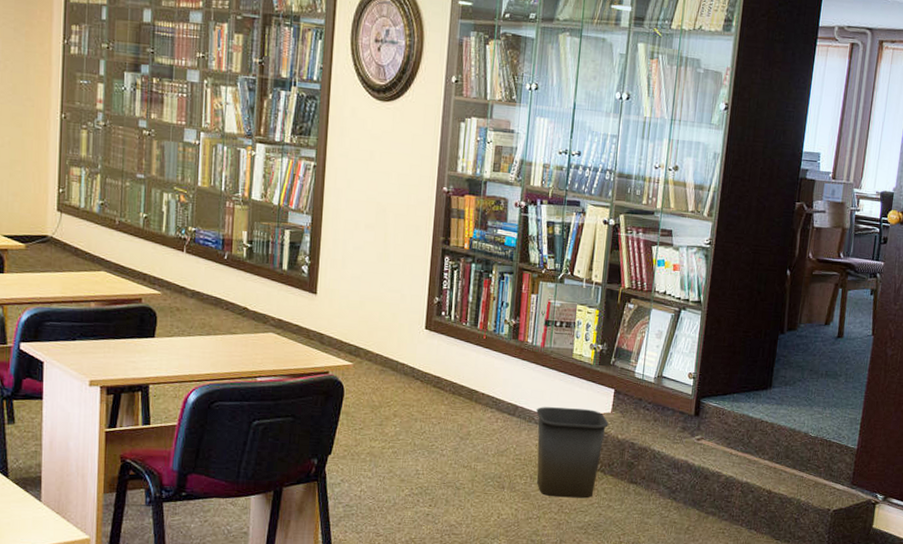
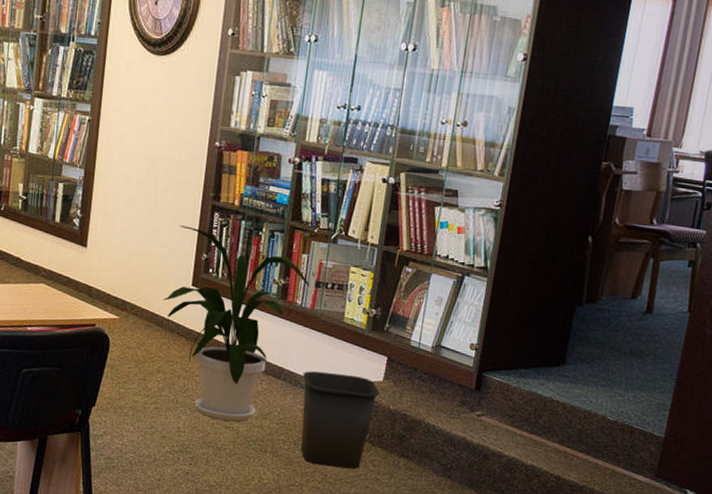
house plant: none [396,270,540,461] -> present [162,225,311,422]

